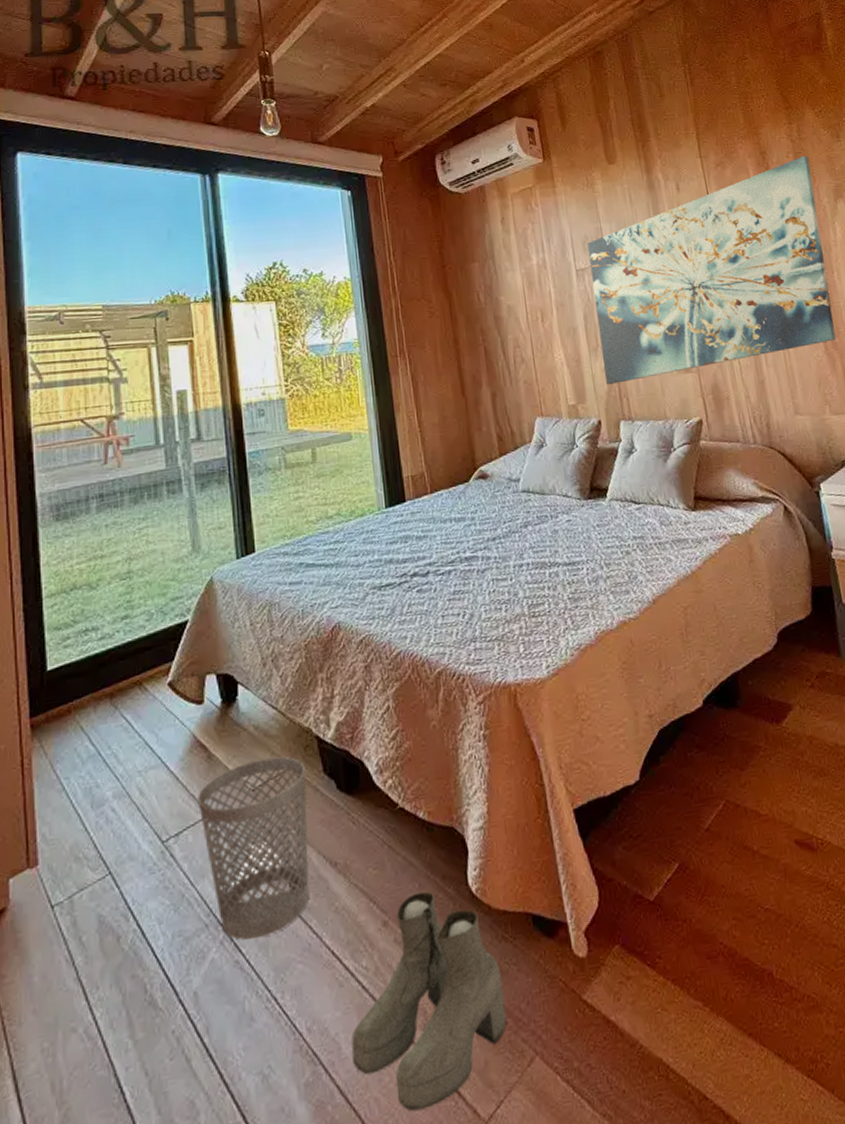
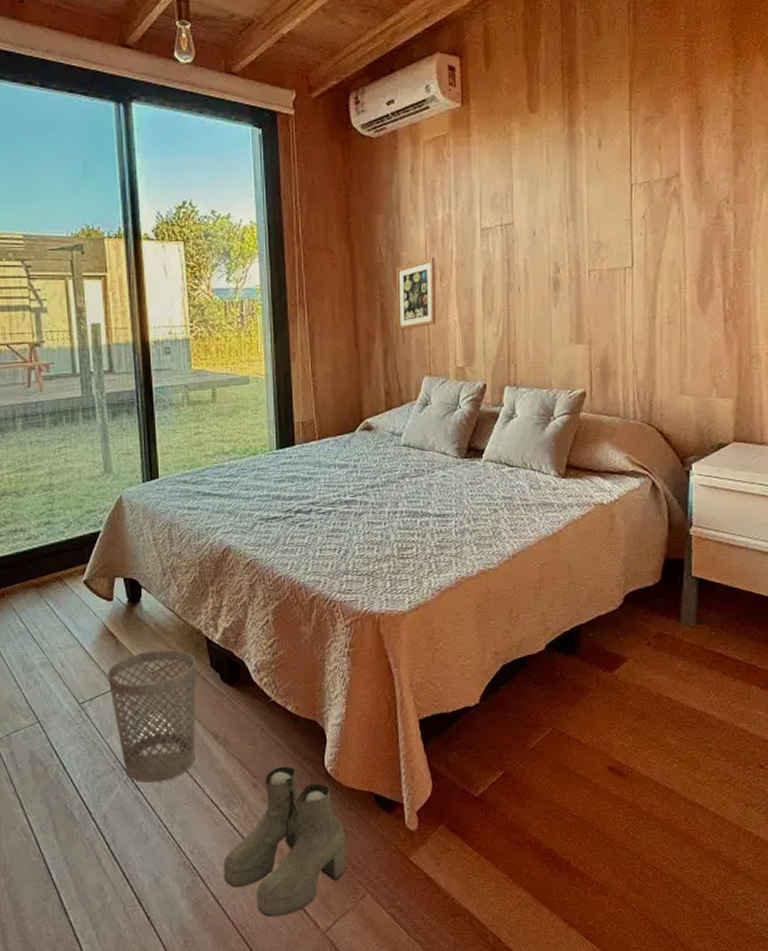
picture frame: none [495,299,542,373] -> present [395,257,436,330]
wall art: present [588,155,836,384] -> none [495,113,749,349]

